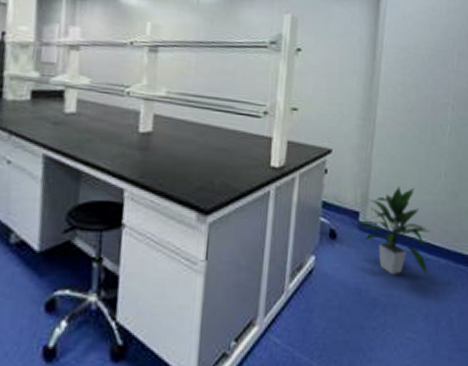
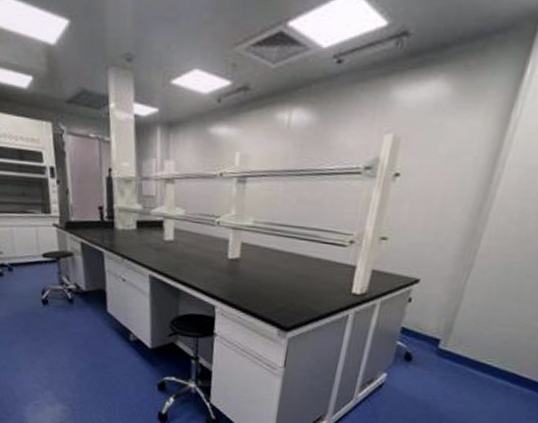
indoor plant: present [357,186,430,275] -> none [435,318,519,401]

